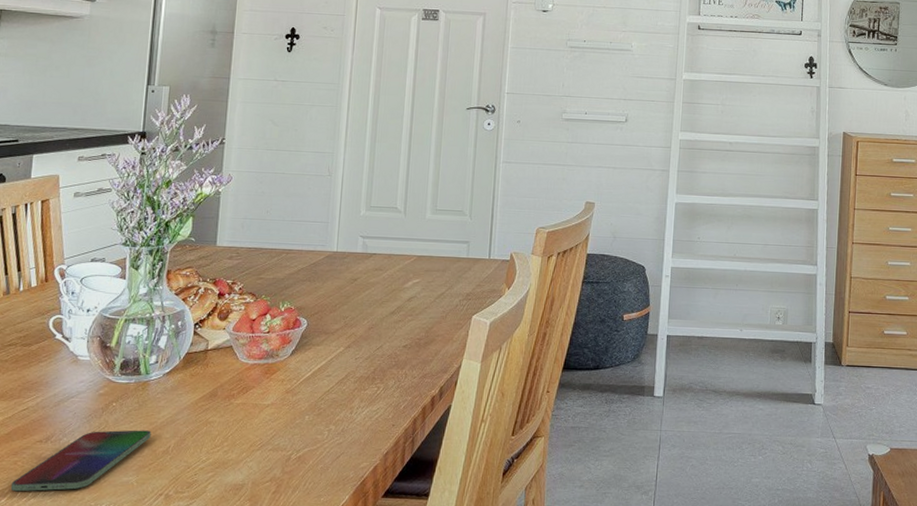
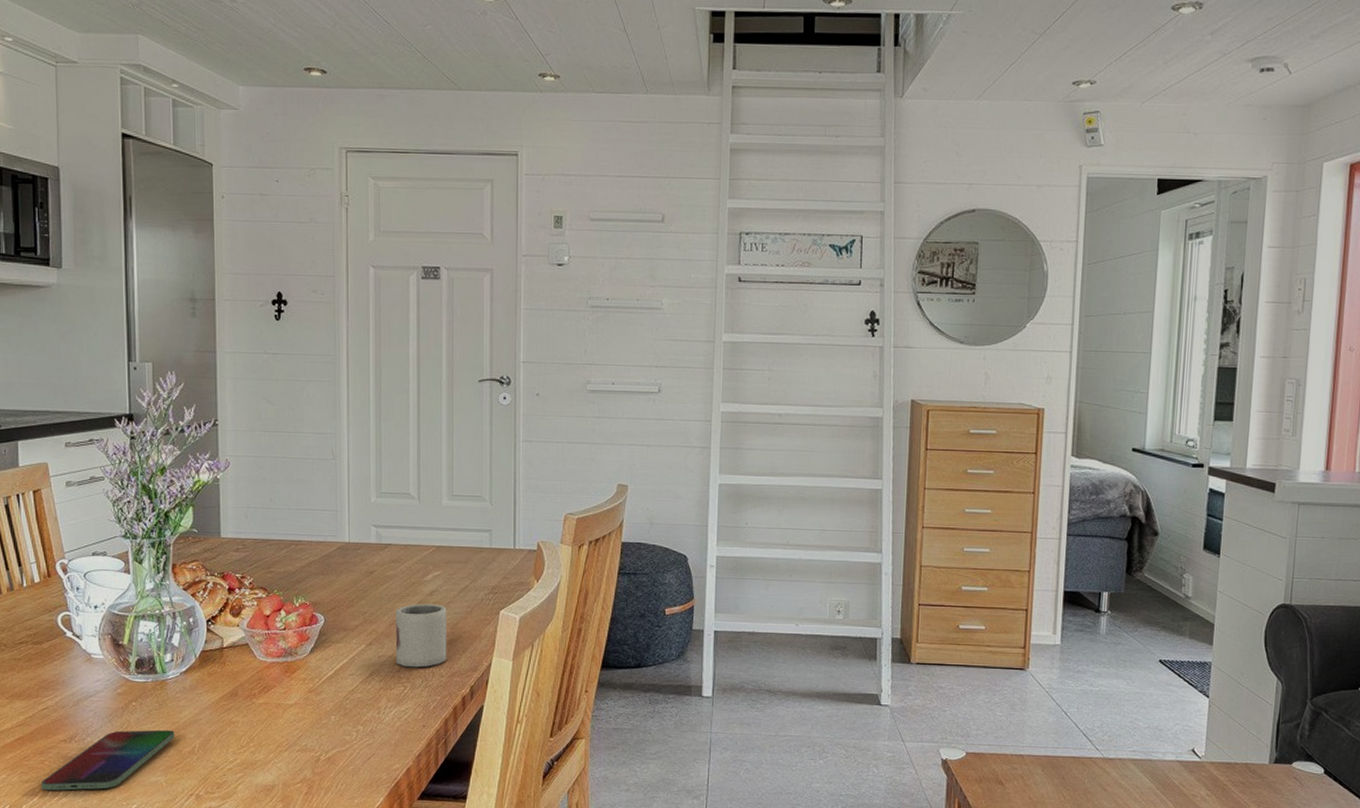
cup: none [371,309,423,369] -> present [395,603,447,668]

